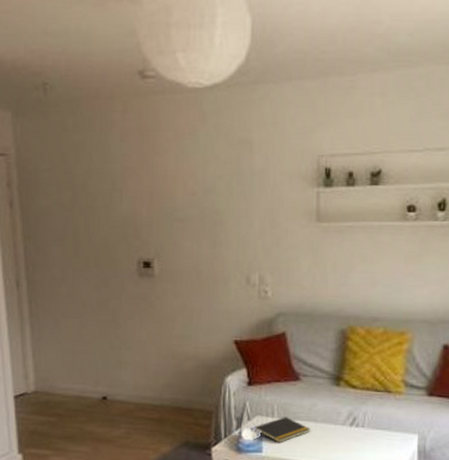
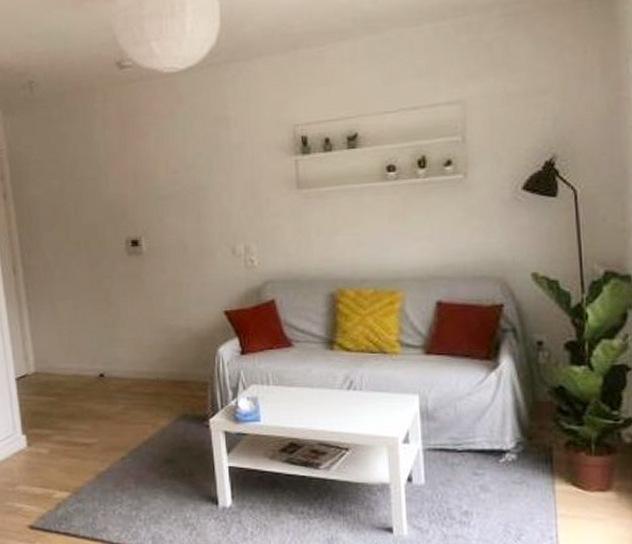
notepad: present [254,417,311,443] -> none [250,384,308,411]

